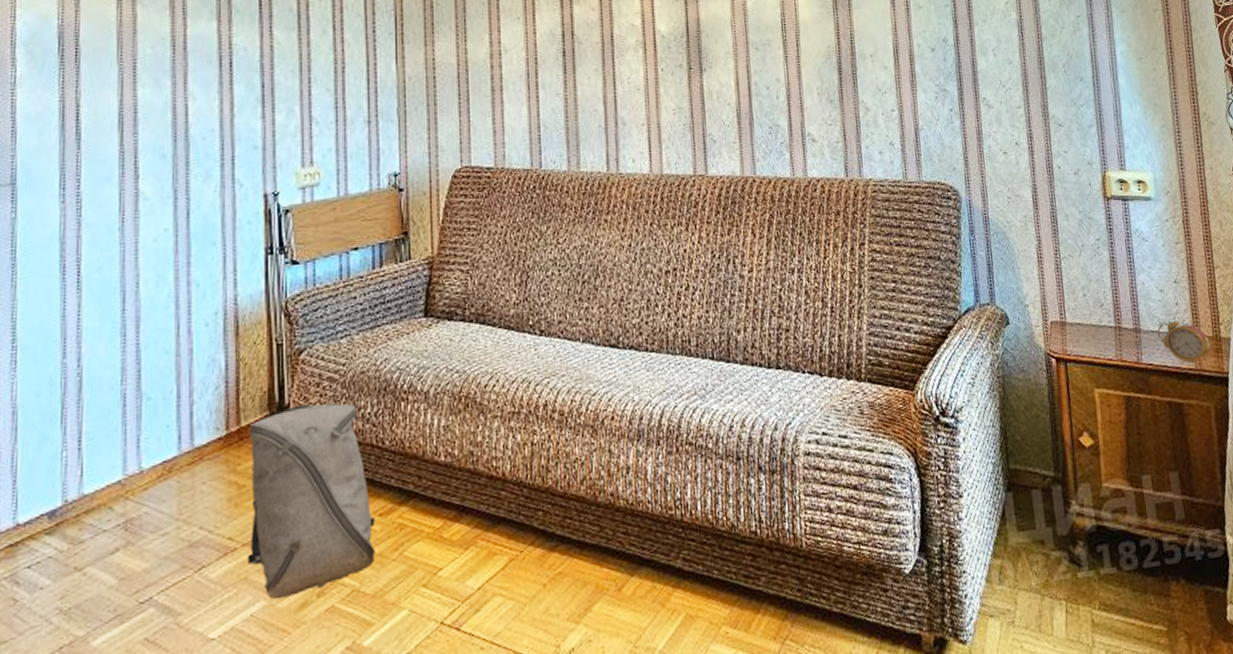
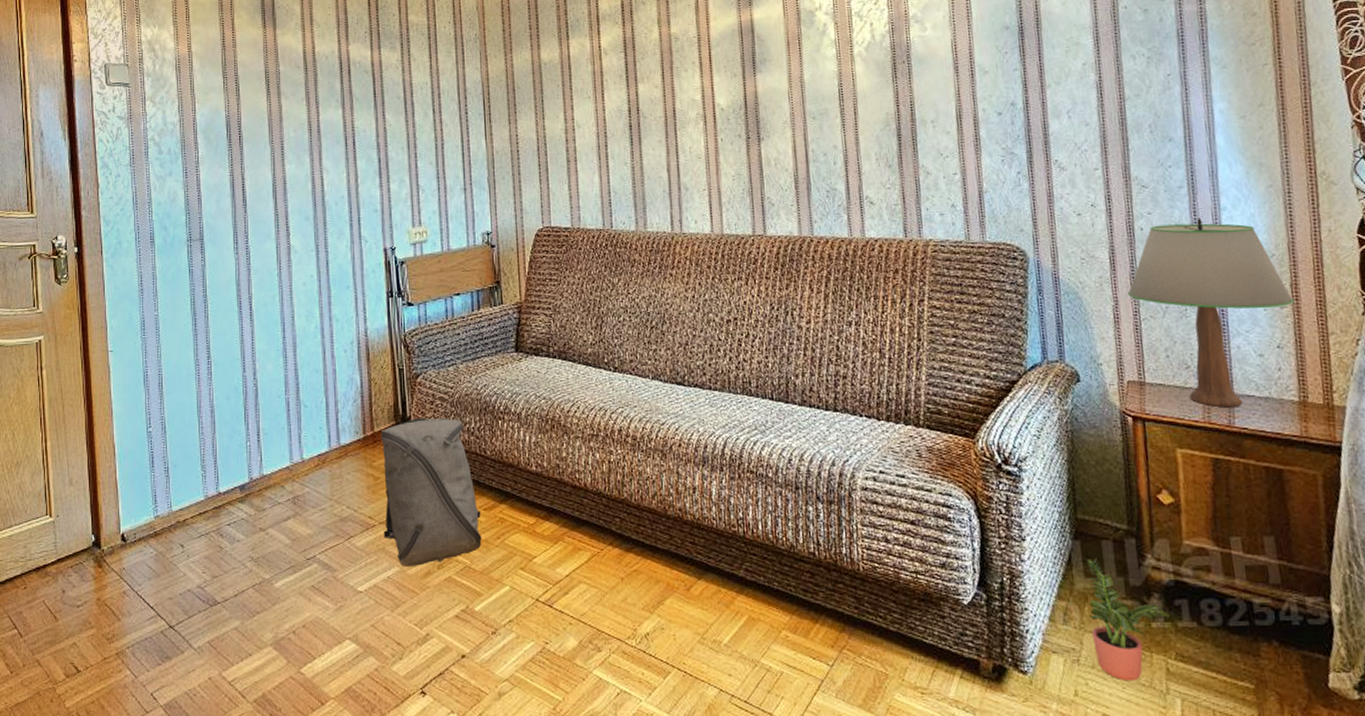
potted plant: none [1019,508,1094,639] -> present [1087,557,1171,681]
table lamp: none [1048,156,1187,345] -> present [1127,218,1295,408]
alarm clock: present [1157,320,1214,362] -> none [1254,385,1324,429]

